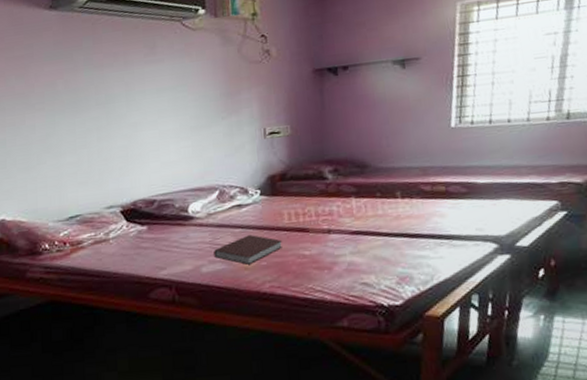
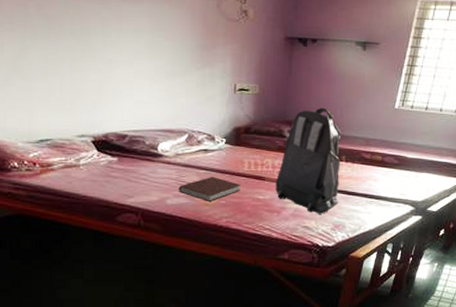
backpack: none [321,139,401,266] -> present [275,107,341,214]

